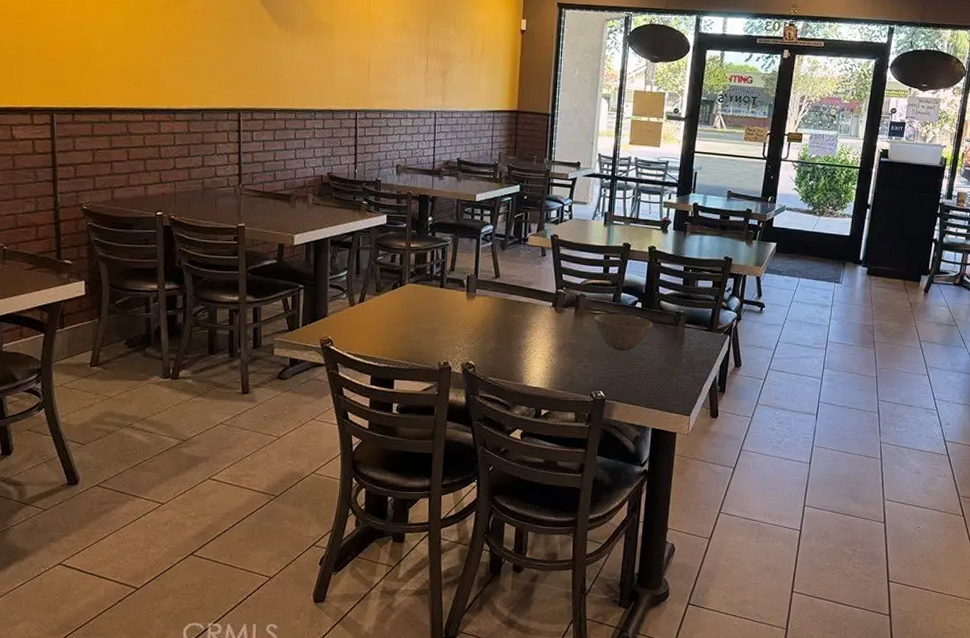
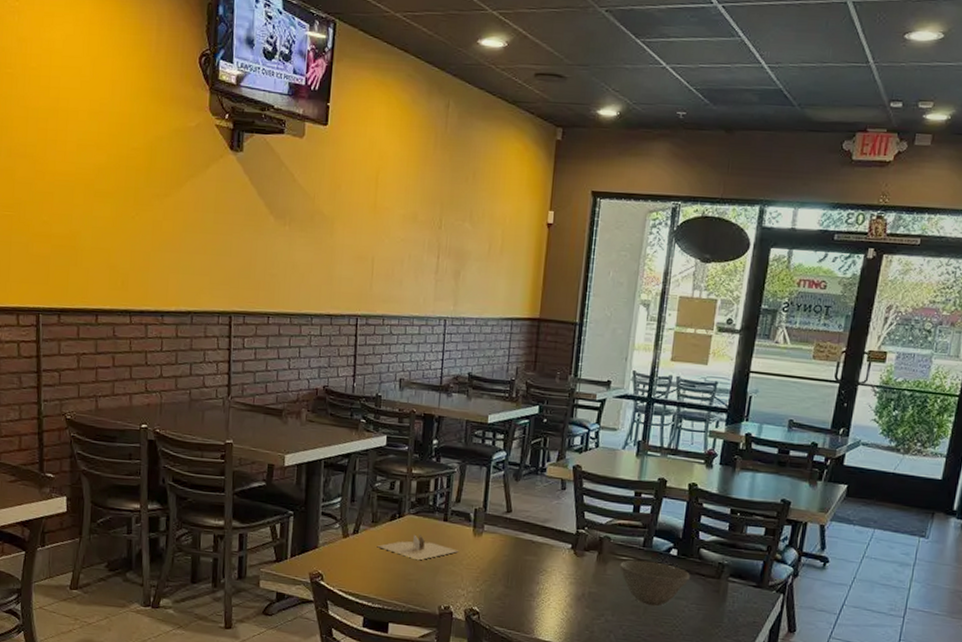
napkin holder: none [382,299,455,323] -> present [378,533,459,561]

